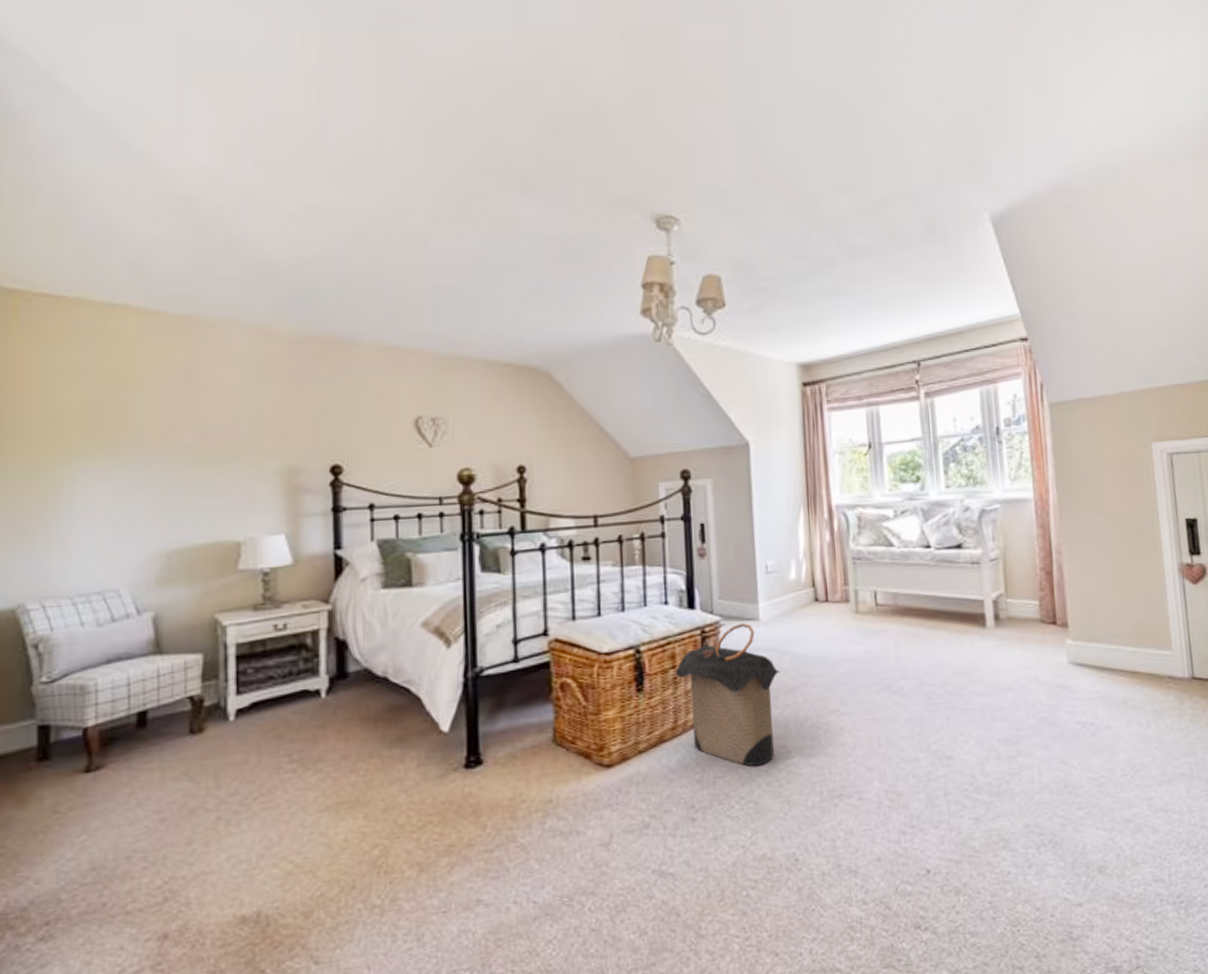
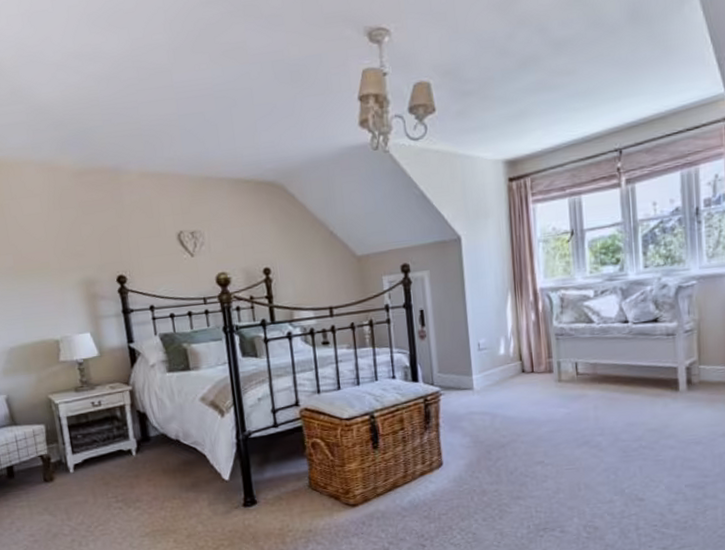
laundry hamper: present [675,622,781,767] -> none [403,392,493,507]

